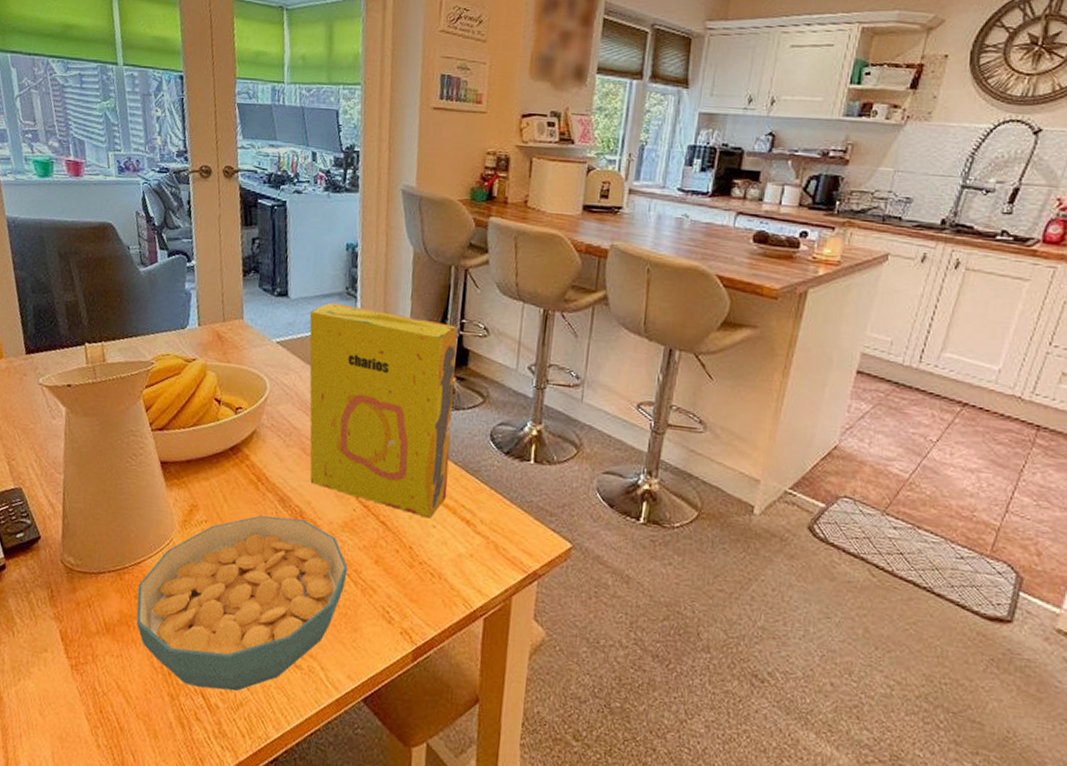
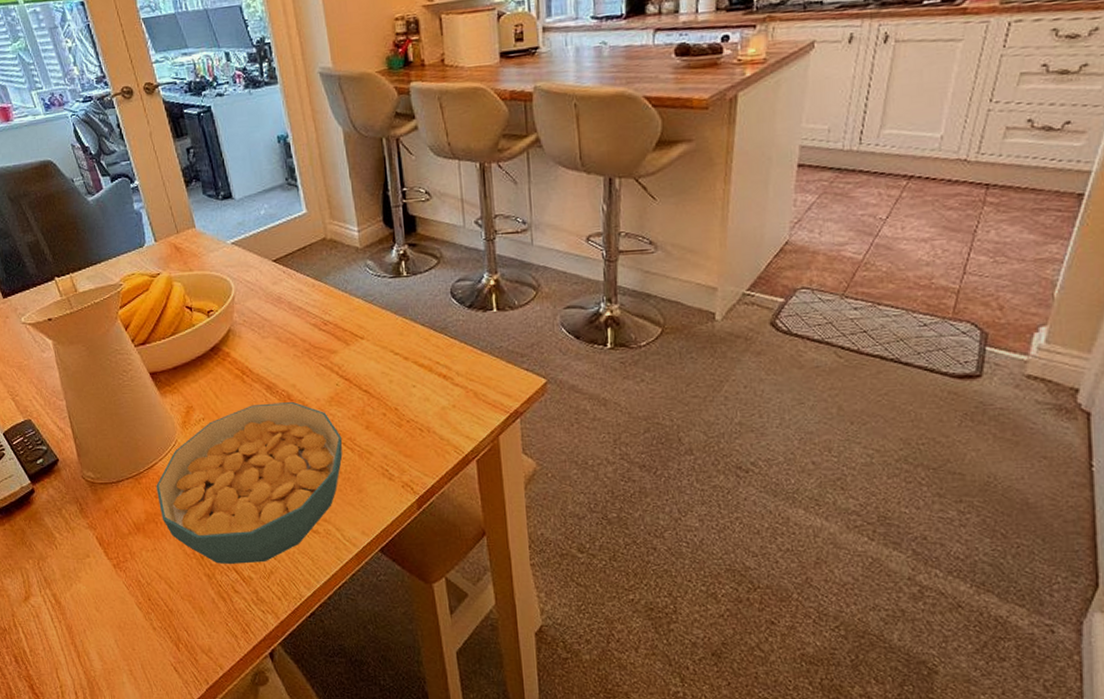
cereal box: present [309,302,458,519] -> none [256,195,421,380]

